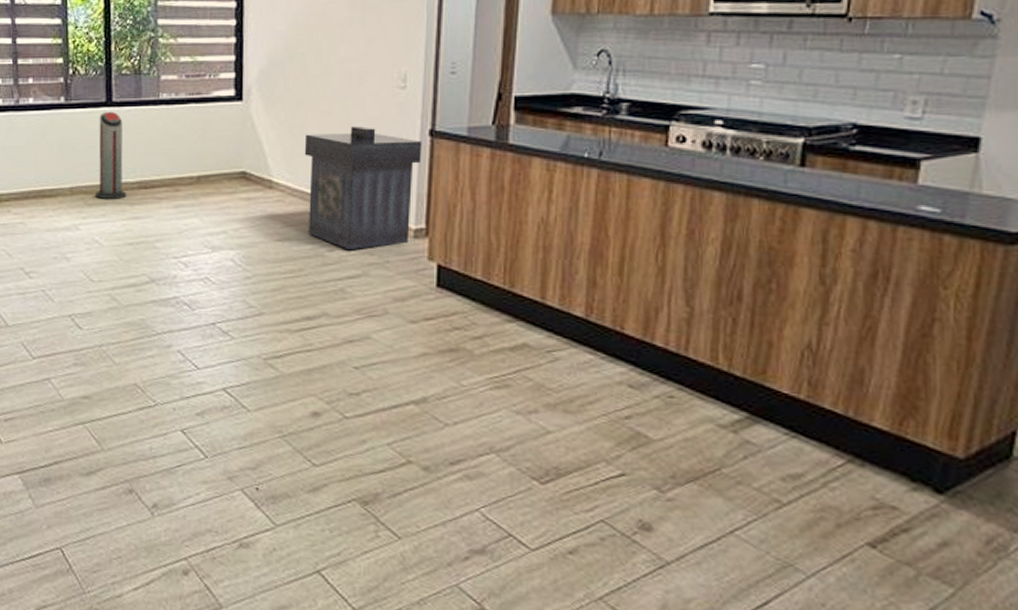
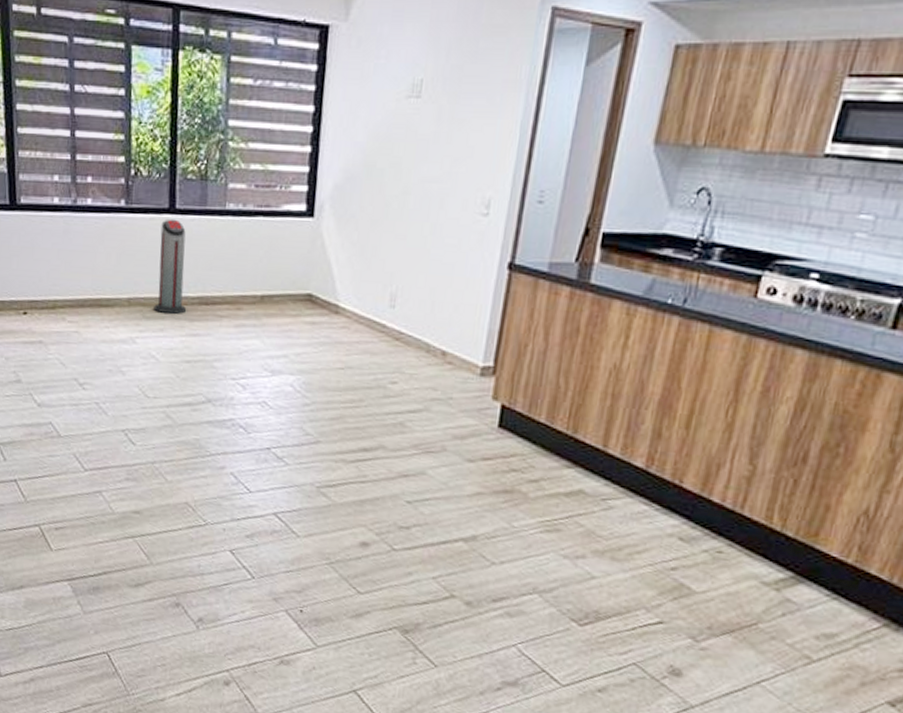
trash can: present [304,126,422,251] -> none [372,253,499,384]

